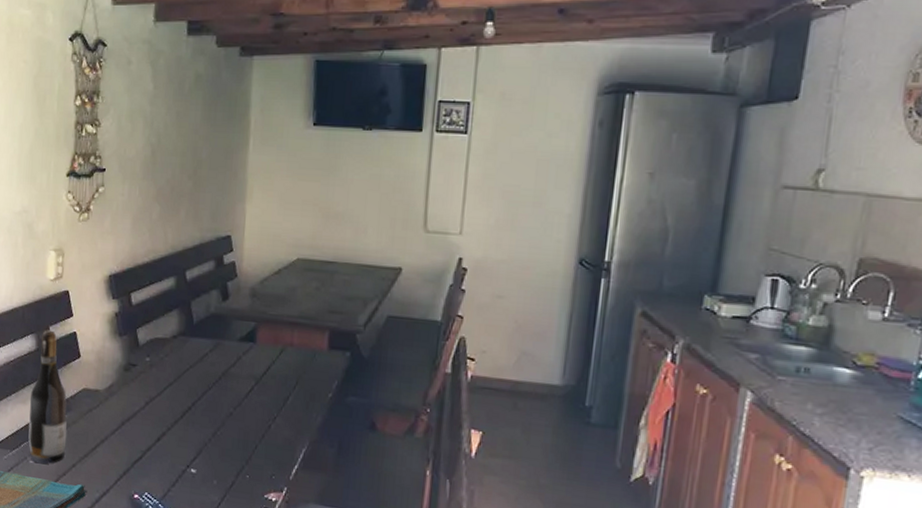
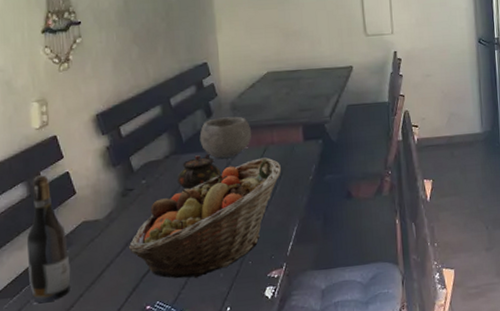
fruit basket: none [125,359,297,479] -> present [129,157,281,279]
teapot: none [182,341,229,379] -> present [177,153,221,190]
bowl: none [211,302,270,352] -> present [199,116,252,158]

